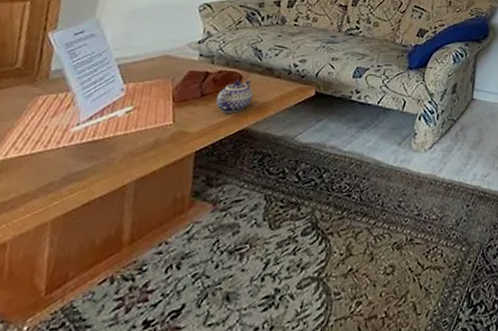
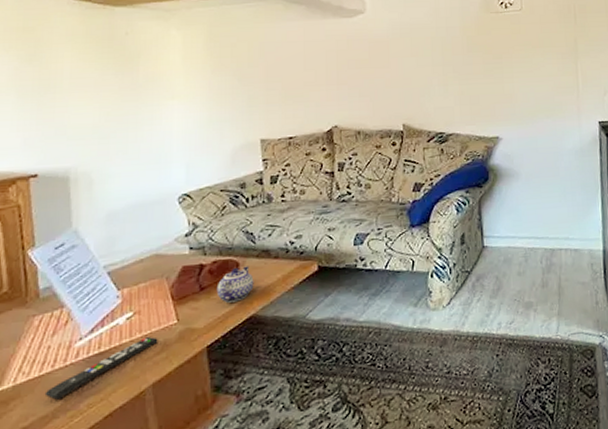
remote control: none [31,133,151,180] -> present [44,337,158,400]

